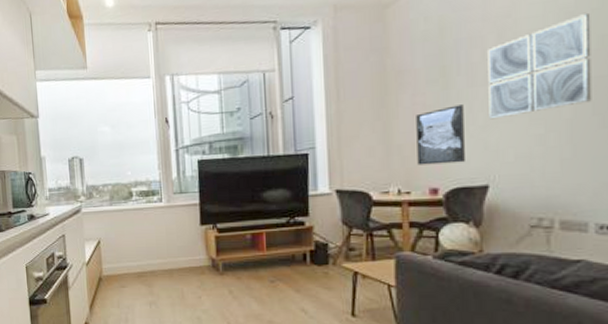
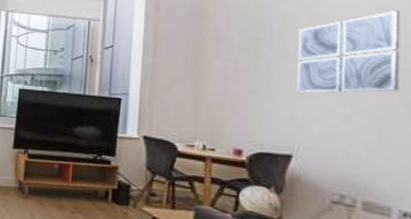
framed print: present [416,105,465,166] -> none [224,75,273,130]

